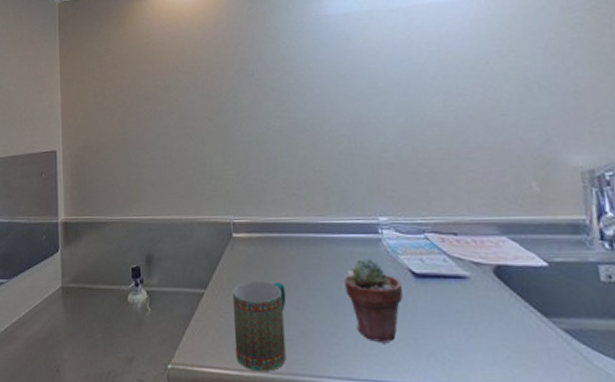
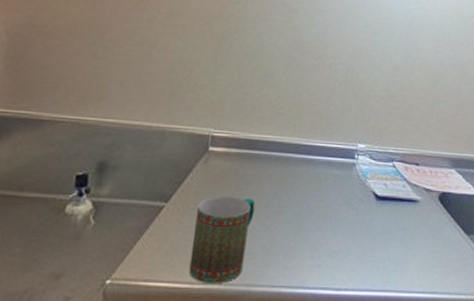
potted succulent: present [344,259,403,344] -> none [313,181,364,256]

